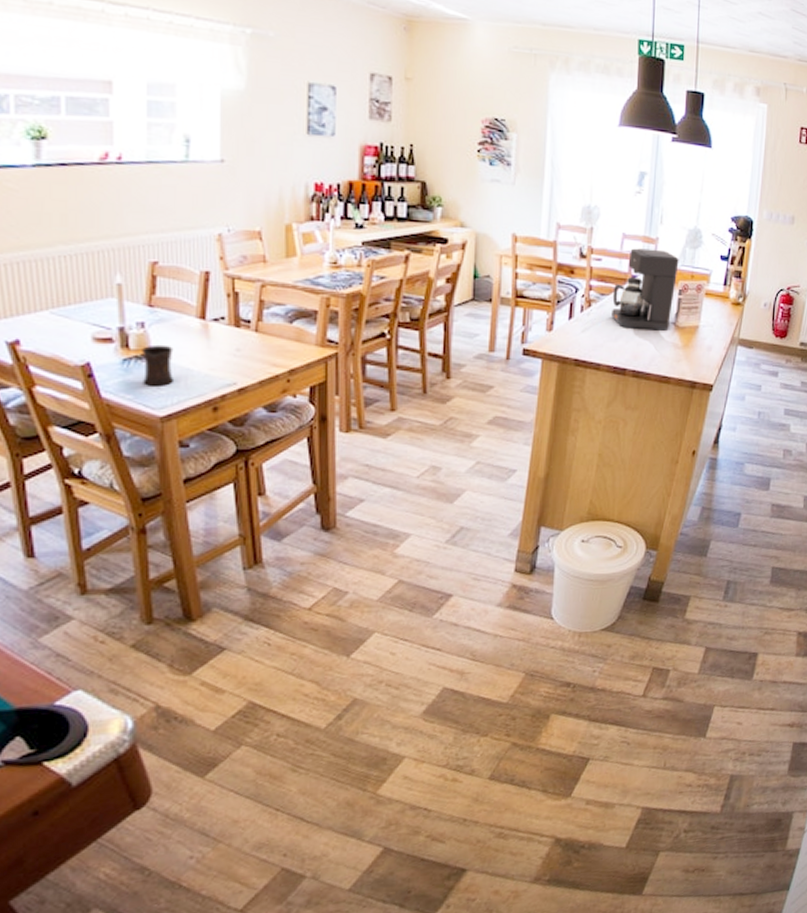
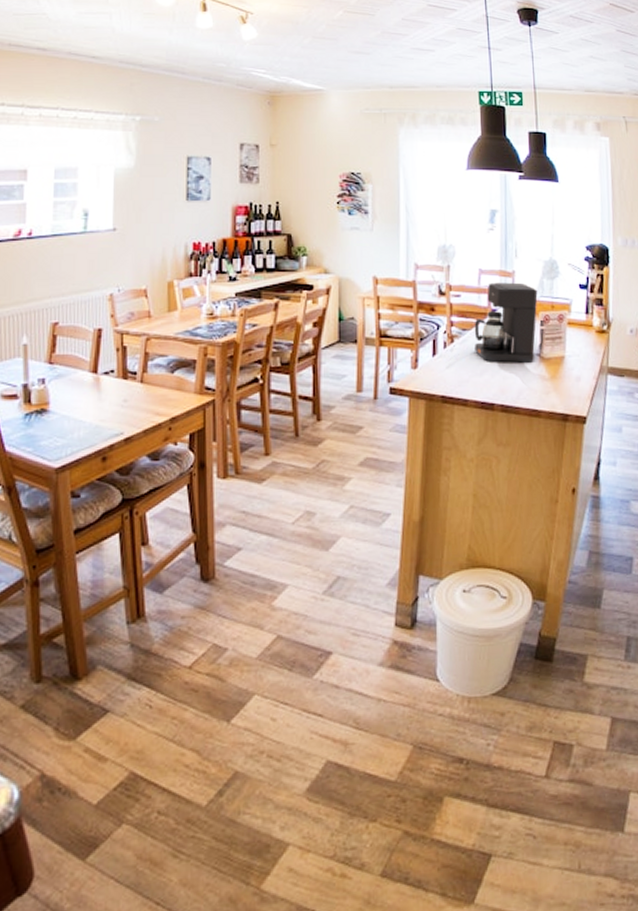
mug: present [142,344,174,386] -> none [41,398,69,439]

